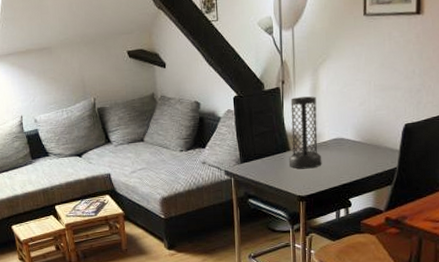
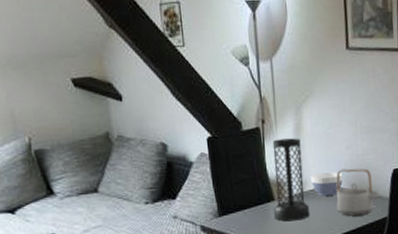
bowl: none [324,126,355,148] -> present [311,172,343,196]
teapot: none [347,123,390,167] -> present [336,168,380,217]

